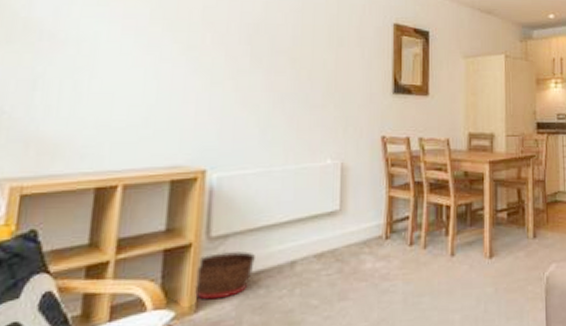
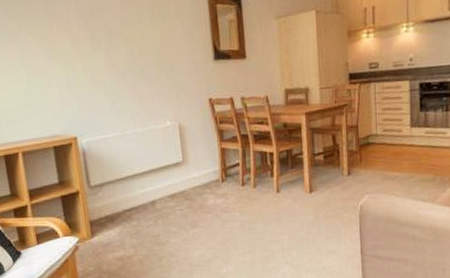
basket: present [194,251,255,300] -> none [86,195,126,229]

